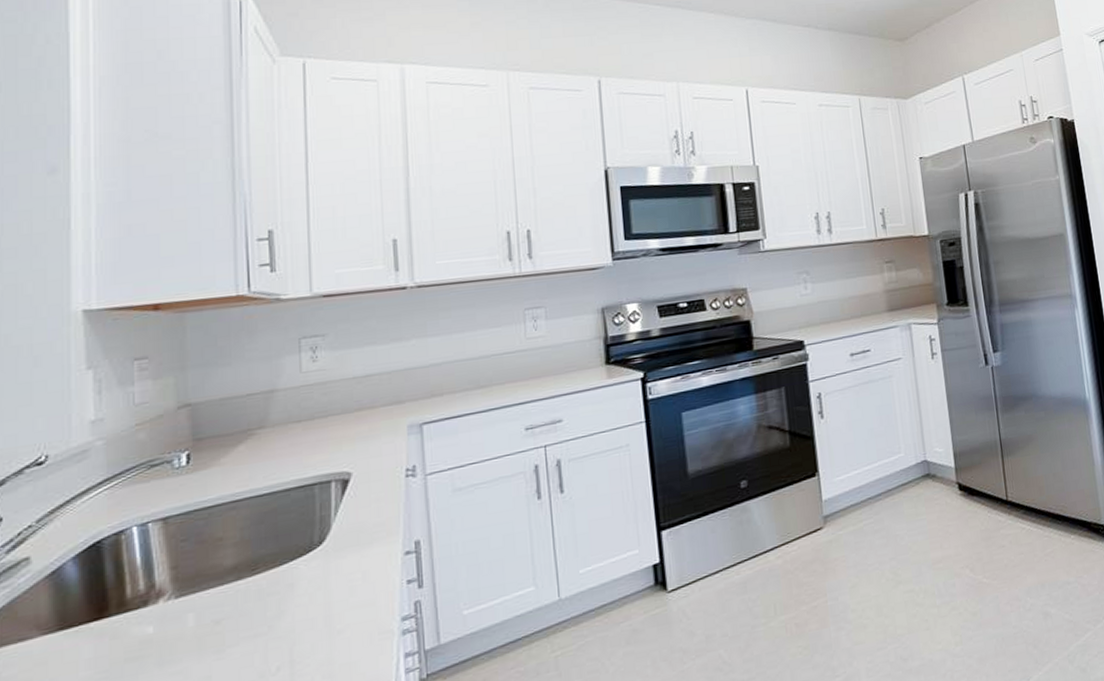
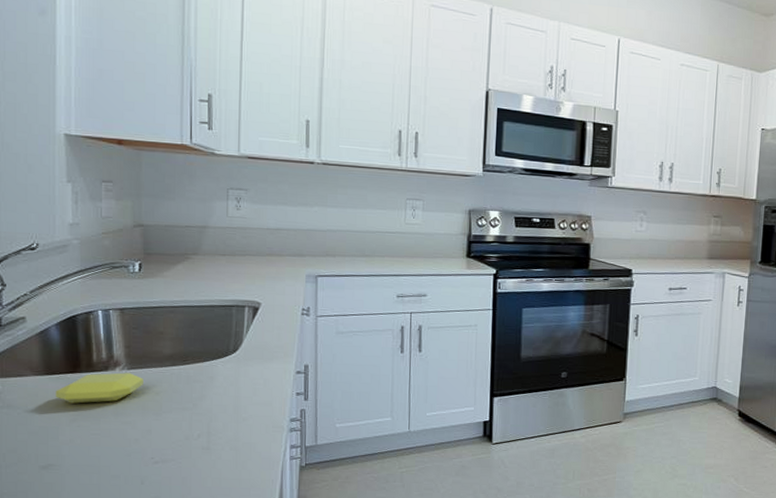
soap bar: none [73,602,198,664] -> present [55,372,143,404]

